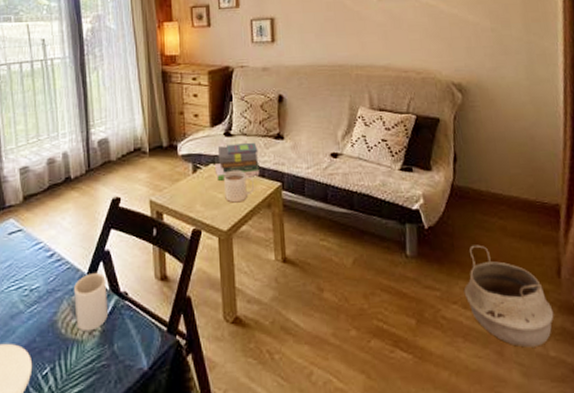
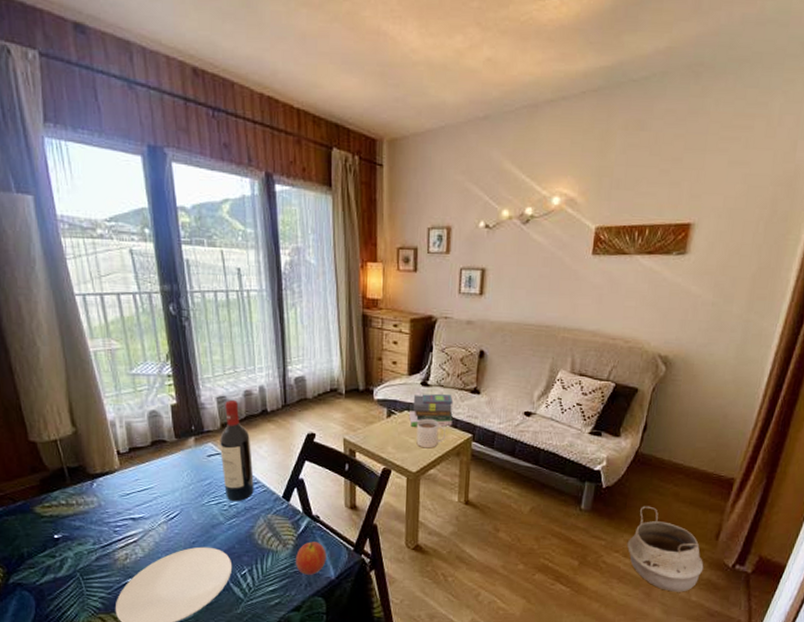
wine bottle: none [22,169,57,285] -> present [220,399,254,502]
cup: present [74,272,108,332] -> none [270,496,301,544]
fruit: none [104,324,137,368] -> present [296,541,326,575]

